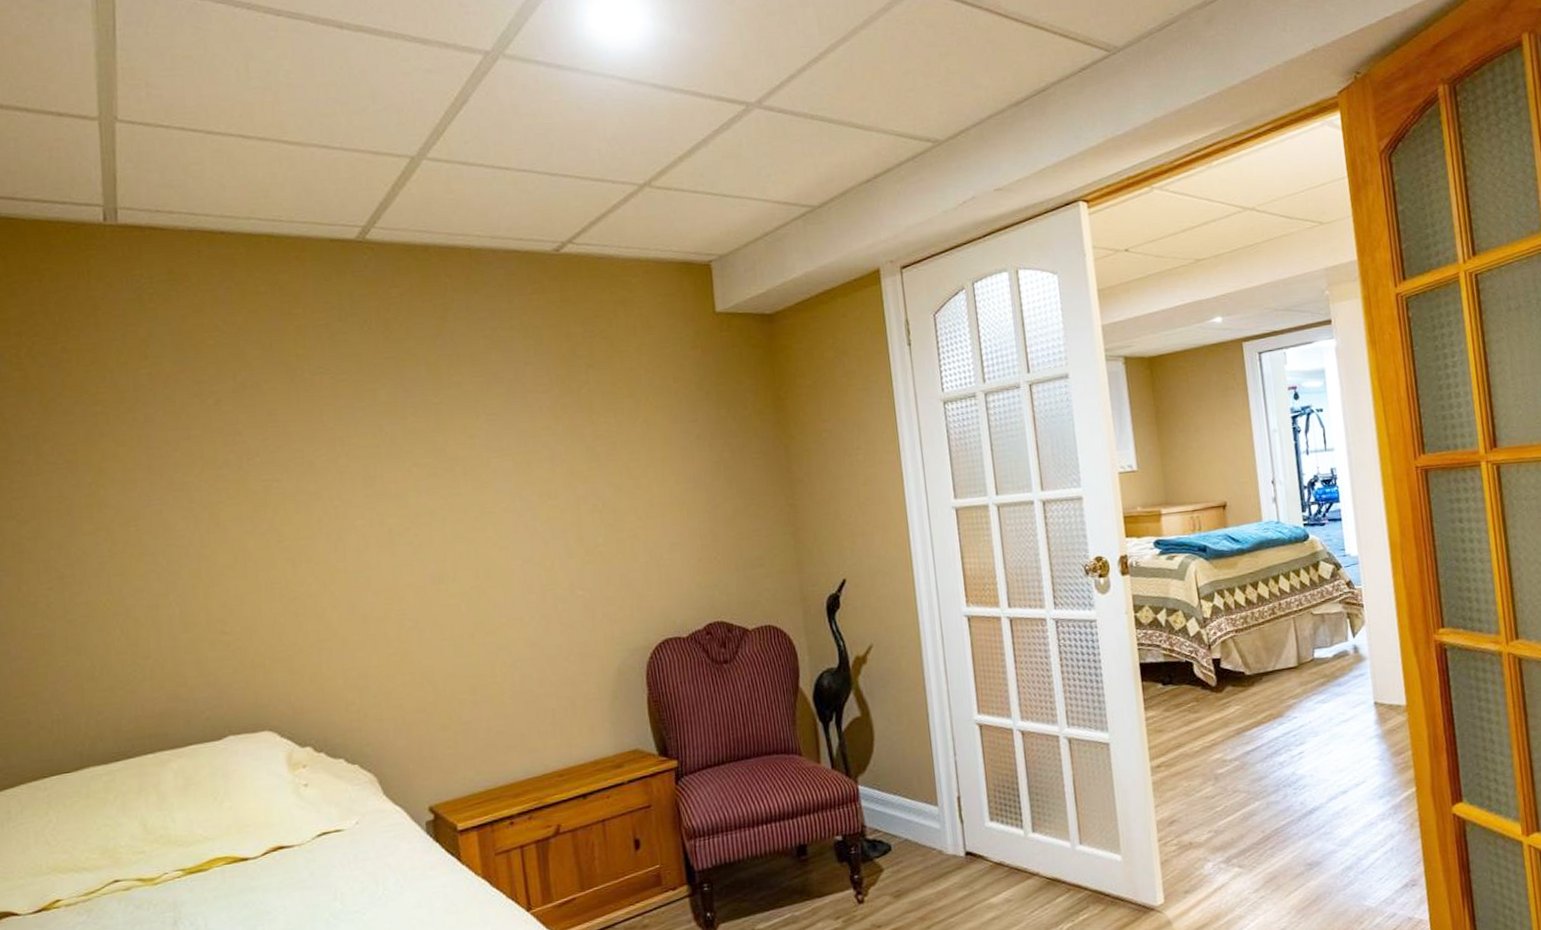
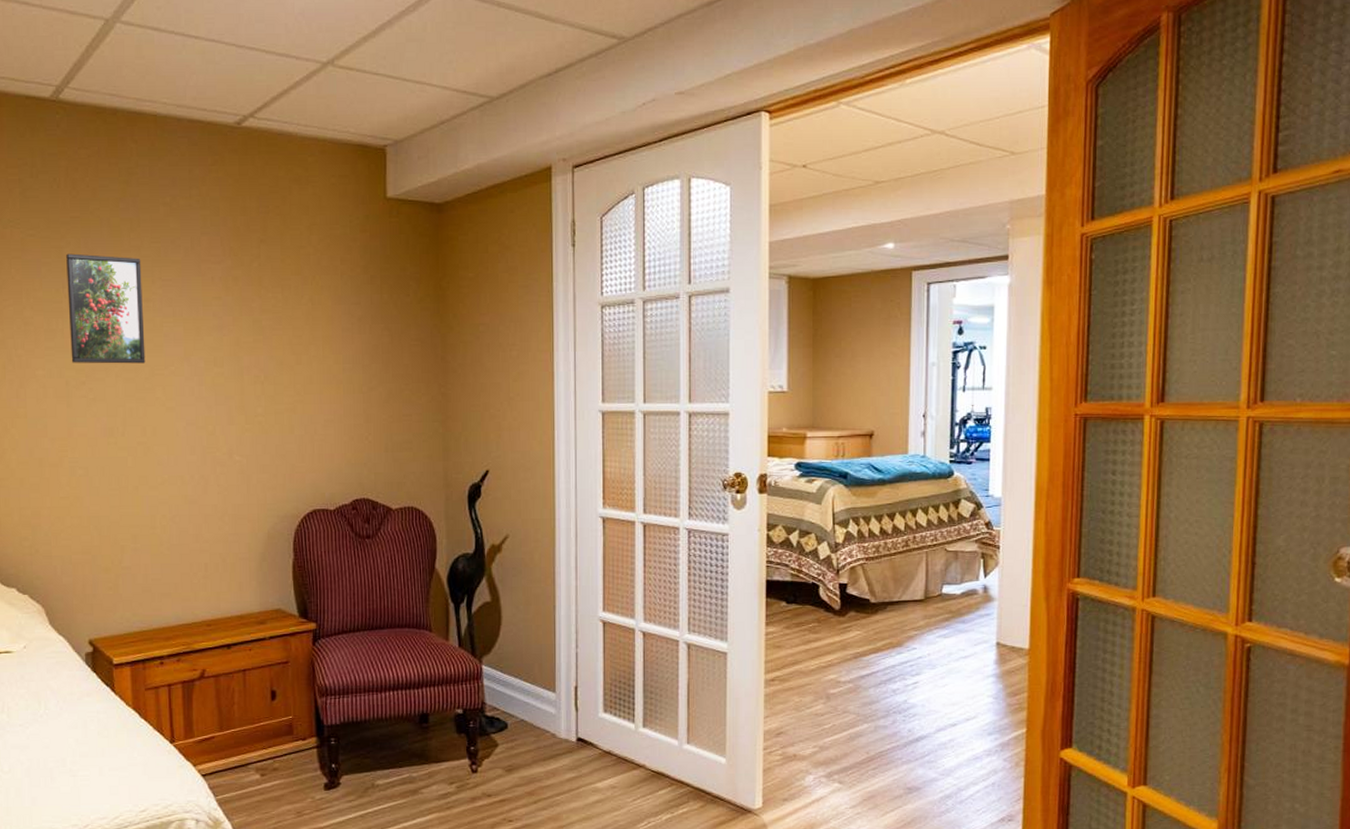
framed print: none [382,394,474,510] -> present [66,253,146,364]

